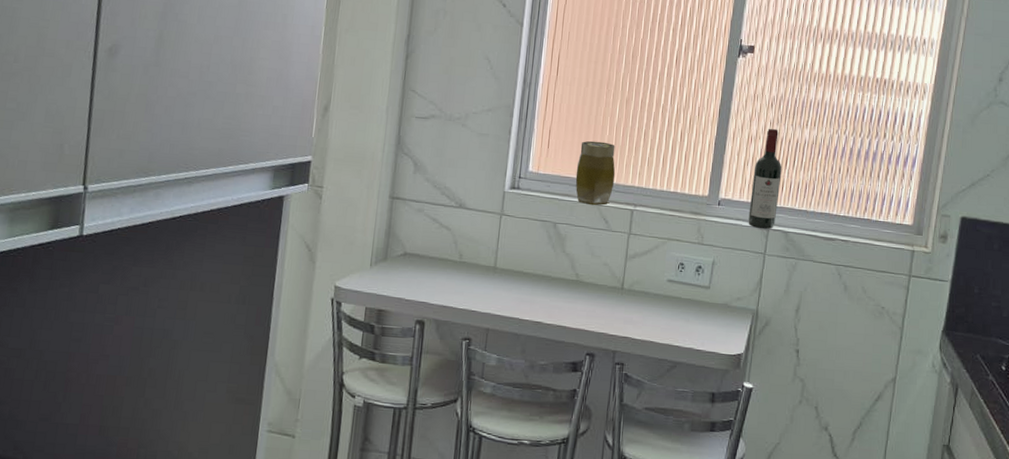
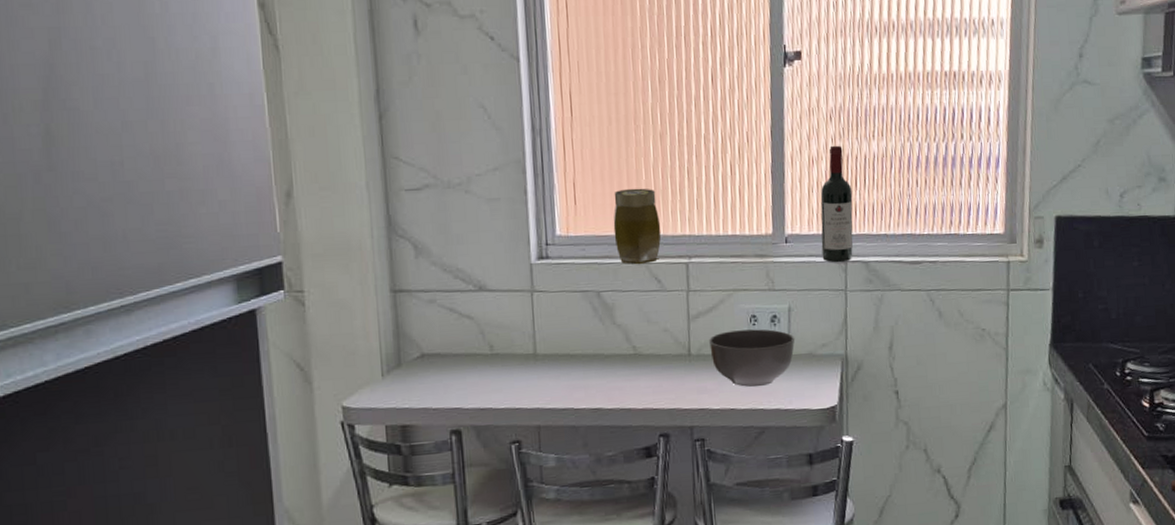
bowl: none [640,273,715,326] -> present [709,329,795,388]

